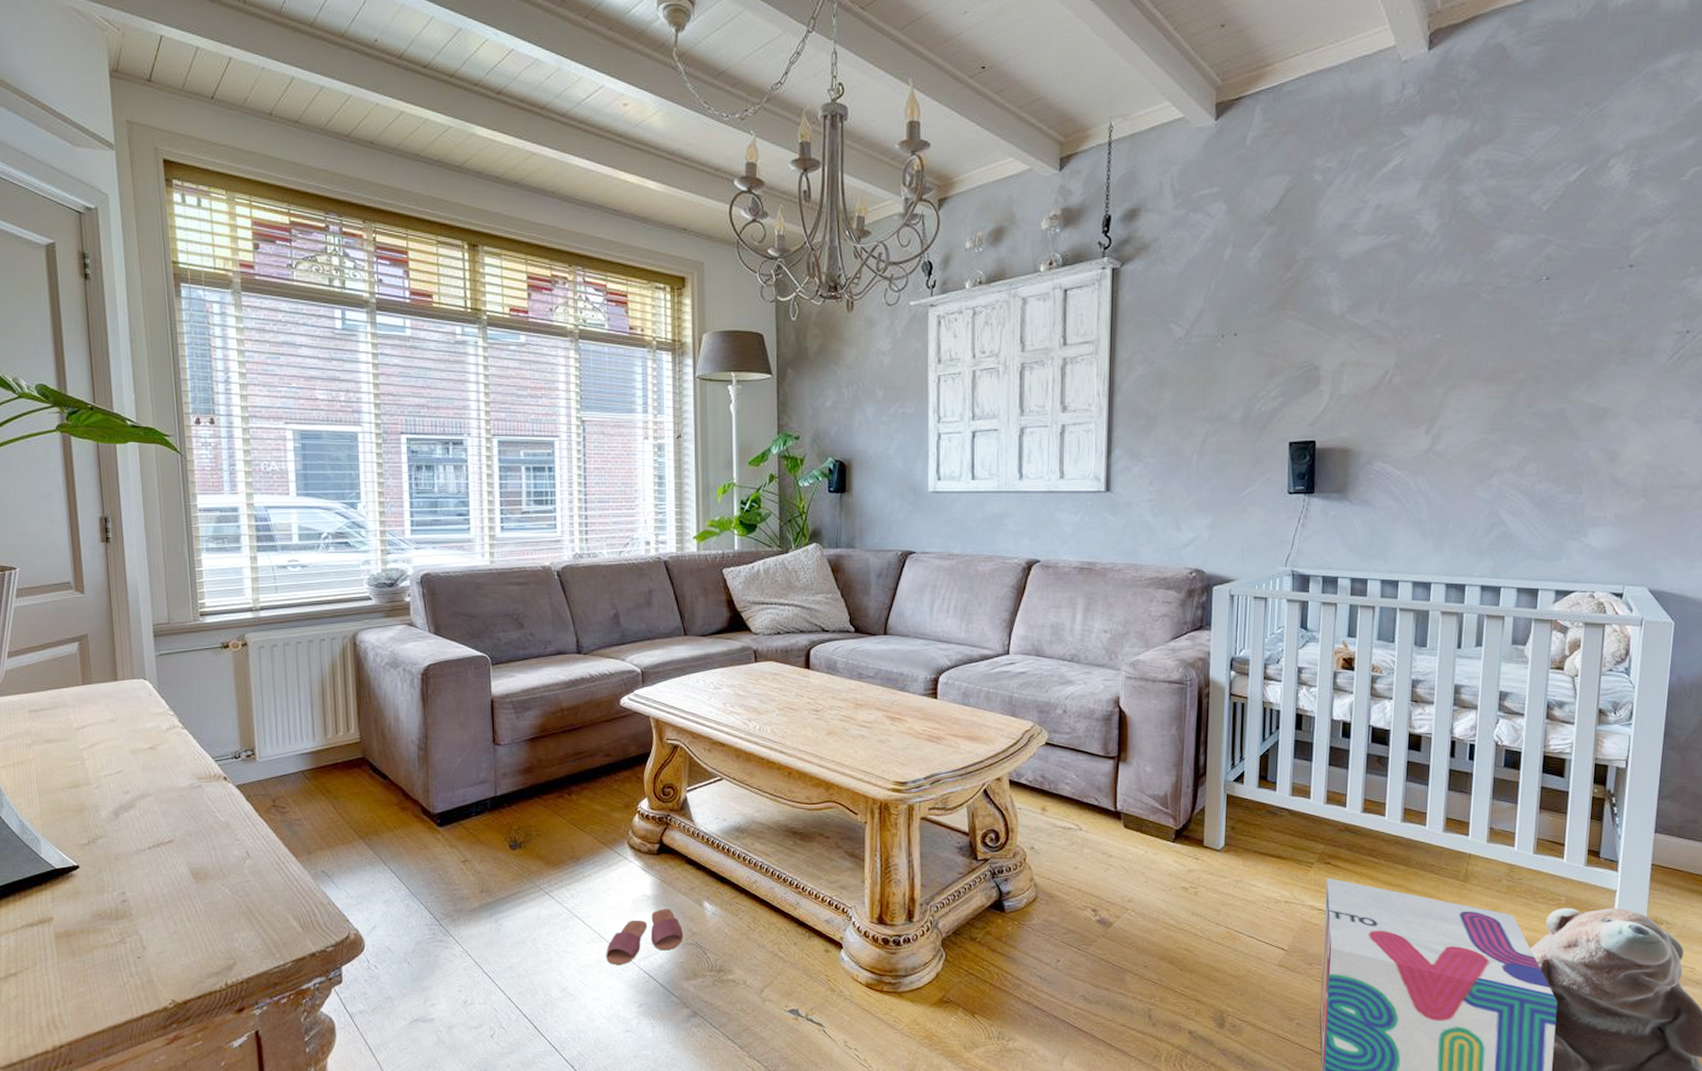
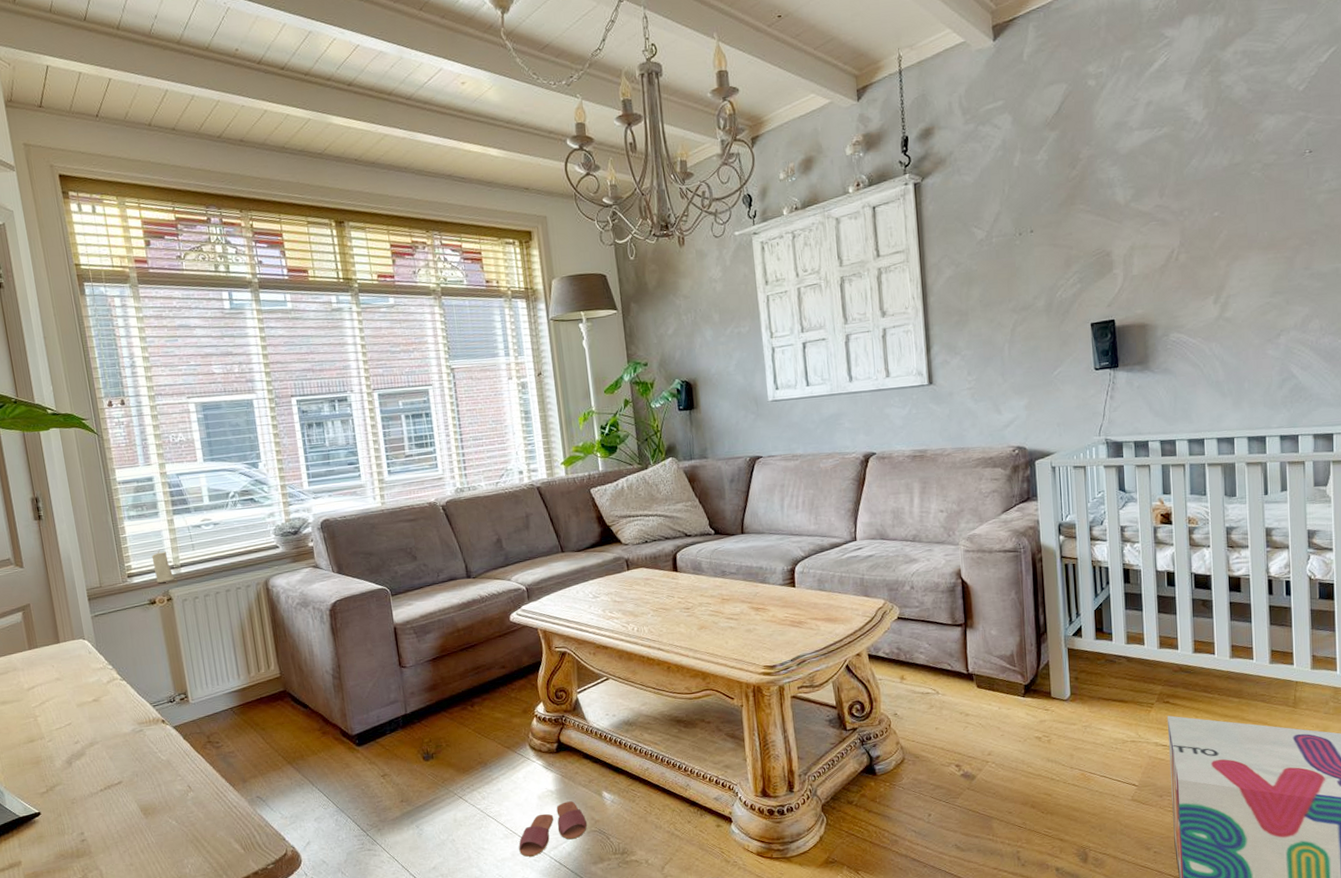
candle: none [229,589,252,626] -> present [151,550,175,584]

